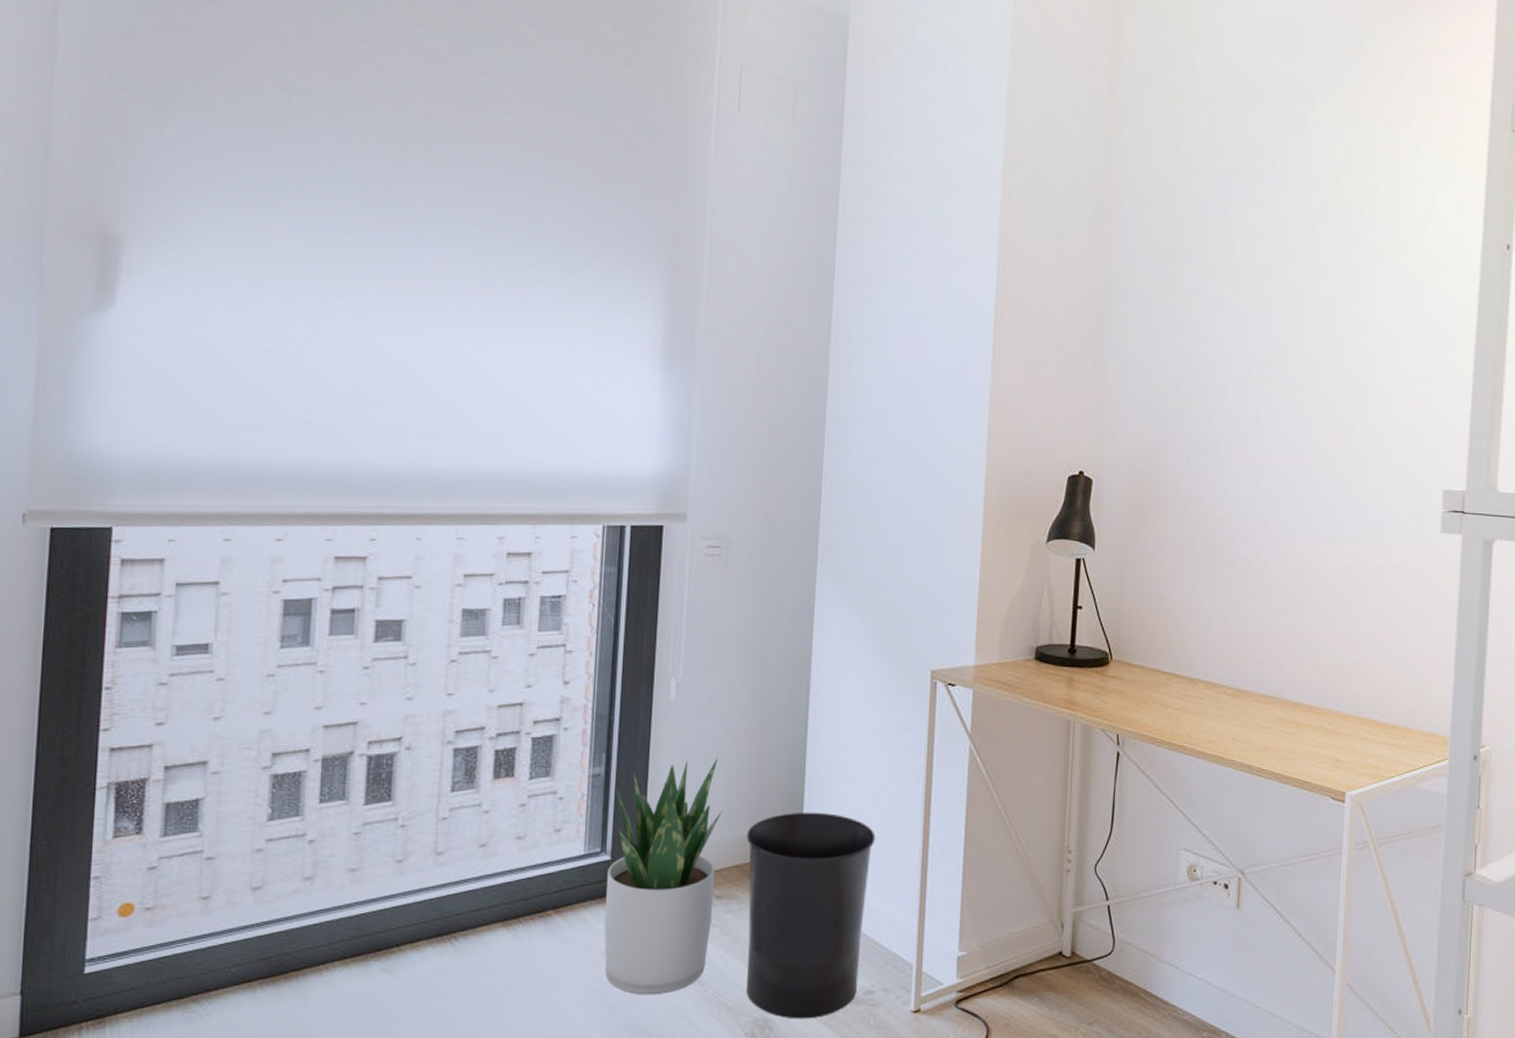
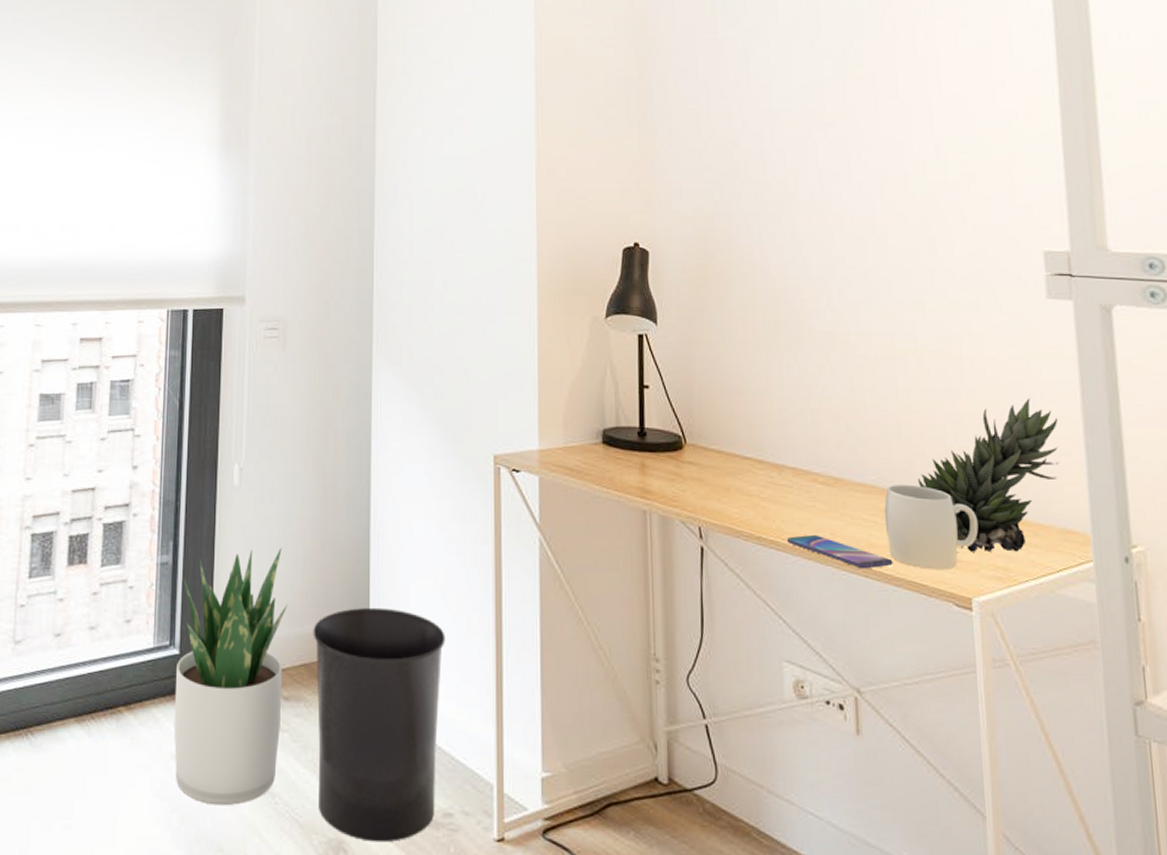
smartphone: none [1193,740,1283,769] -> present [786,534,893,569]
mug: none [1280,695,1359,769] -> present [884,484,979,570]
succulent plant: none [1313,620,1436,753] -> present [918,398,1060,552]

